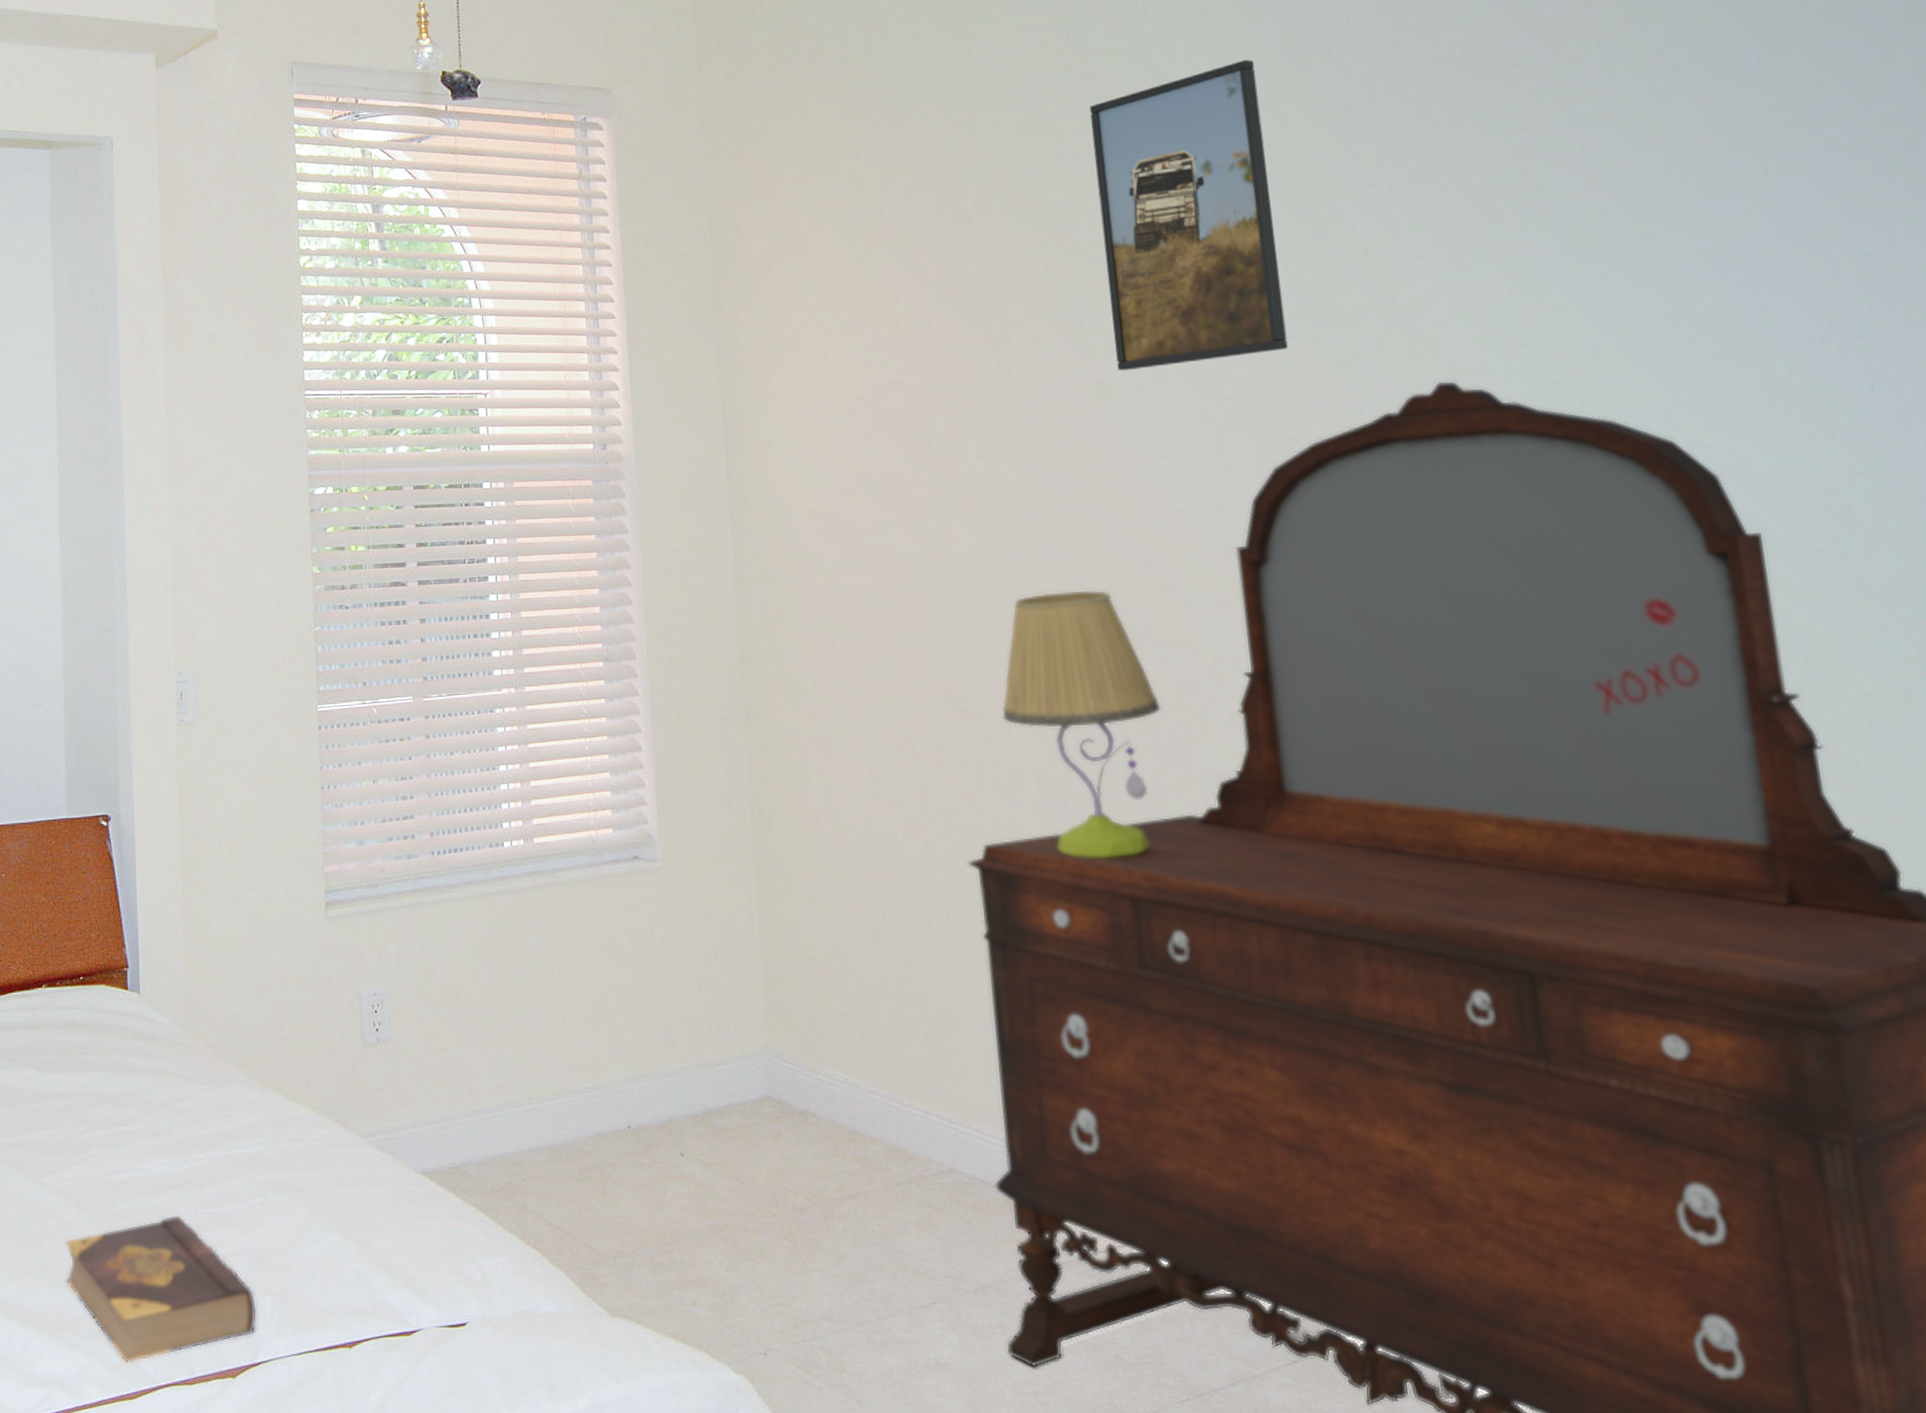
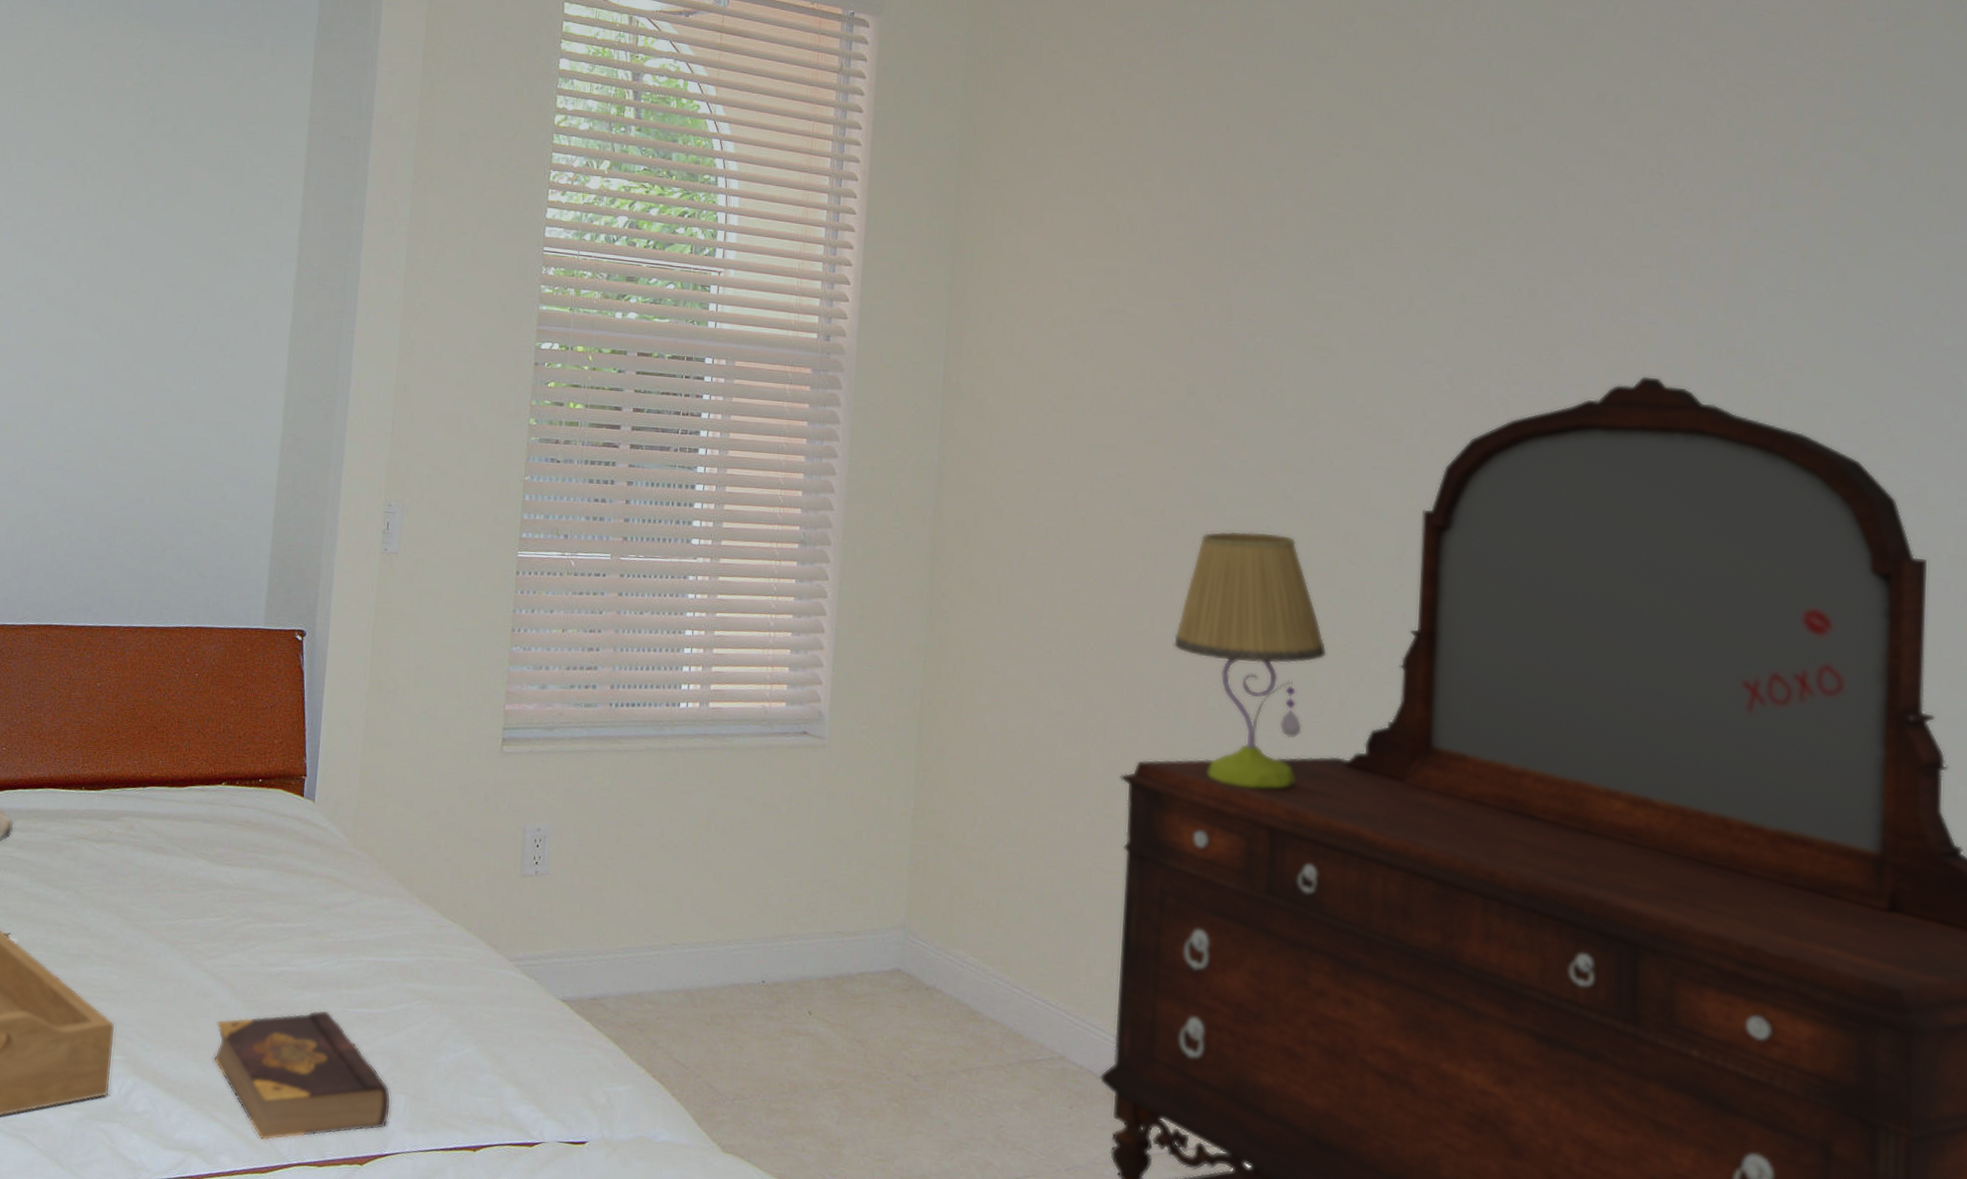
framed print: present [1090,60,1288,371] -> none [1336,38,1517,328]

